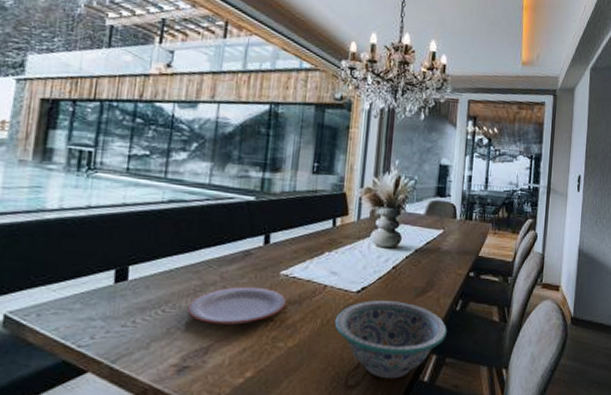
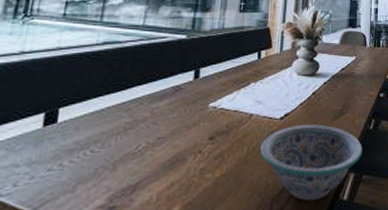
plate: present [187,286,286,325] -> none [116,120,214,161]

